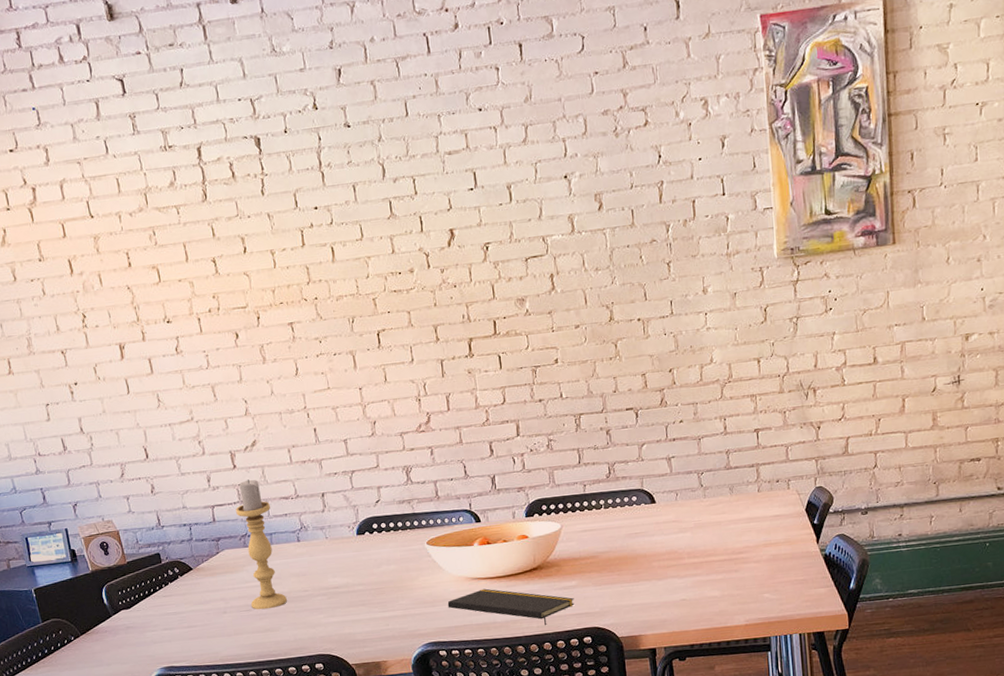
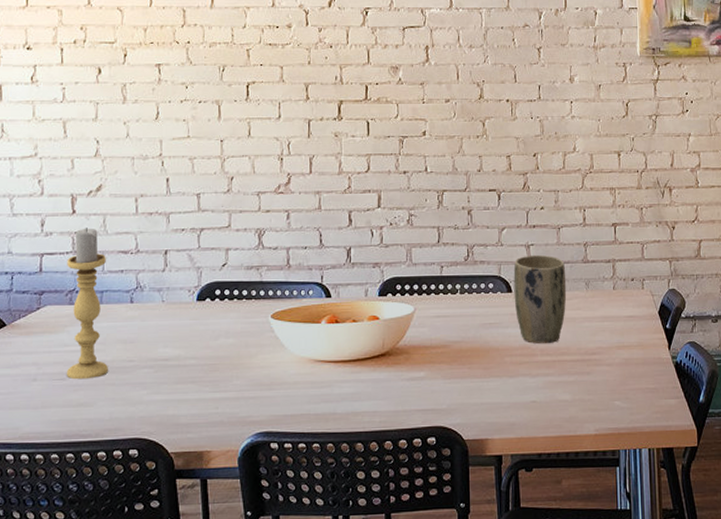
notepad: present [447,588,575,625] -> none [285,373,421,420]
plant pot: none [656,465,711,548] -> present [513,254,567,344]

